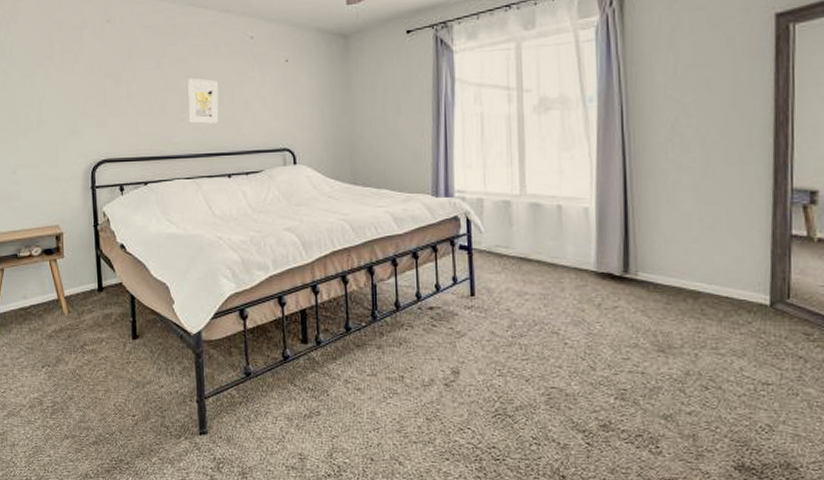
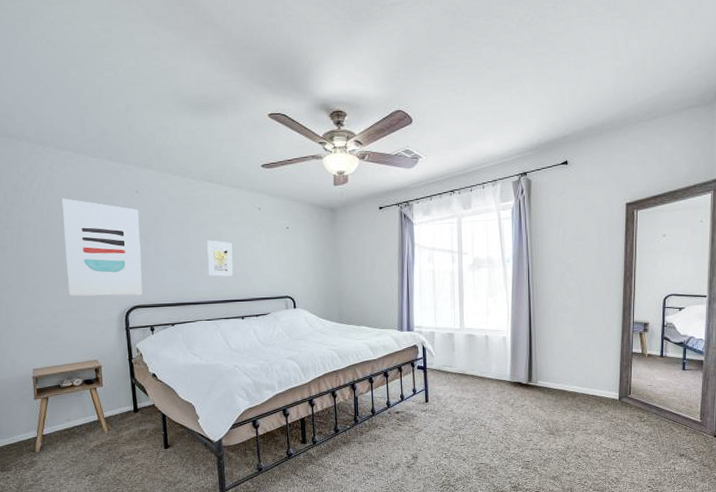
wall art: none [25,31,112,149] -> present [61,198,143,297]

